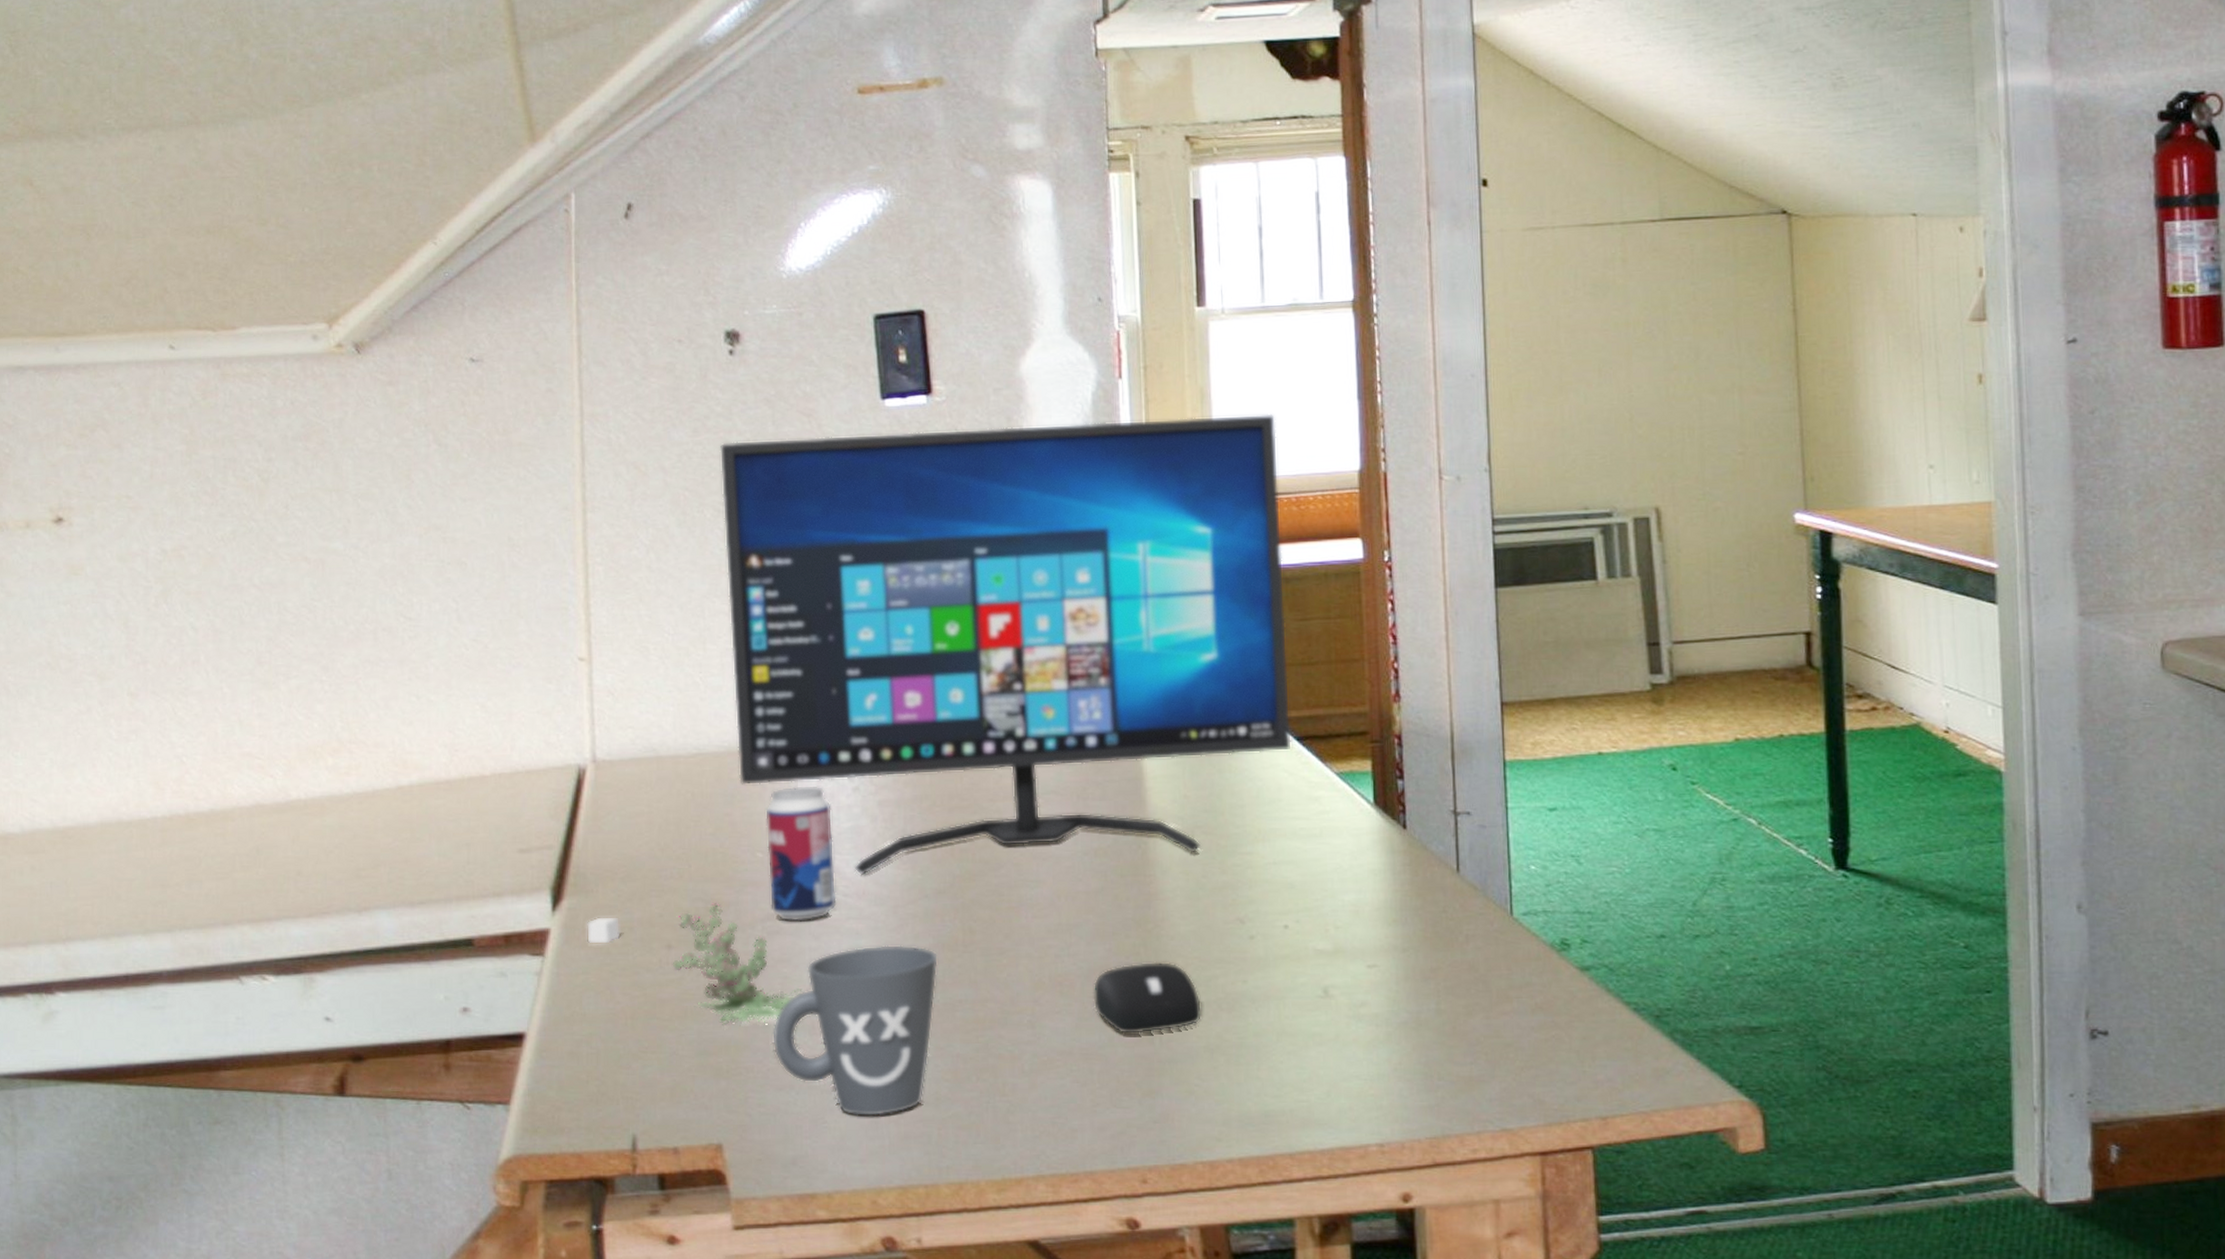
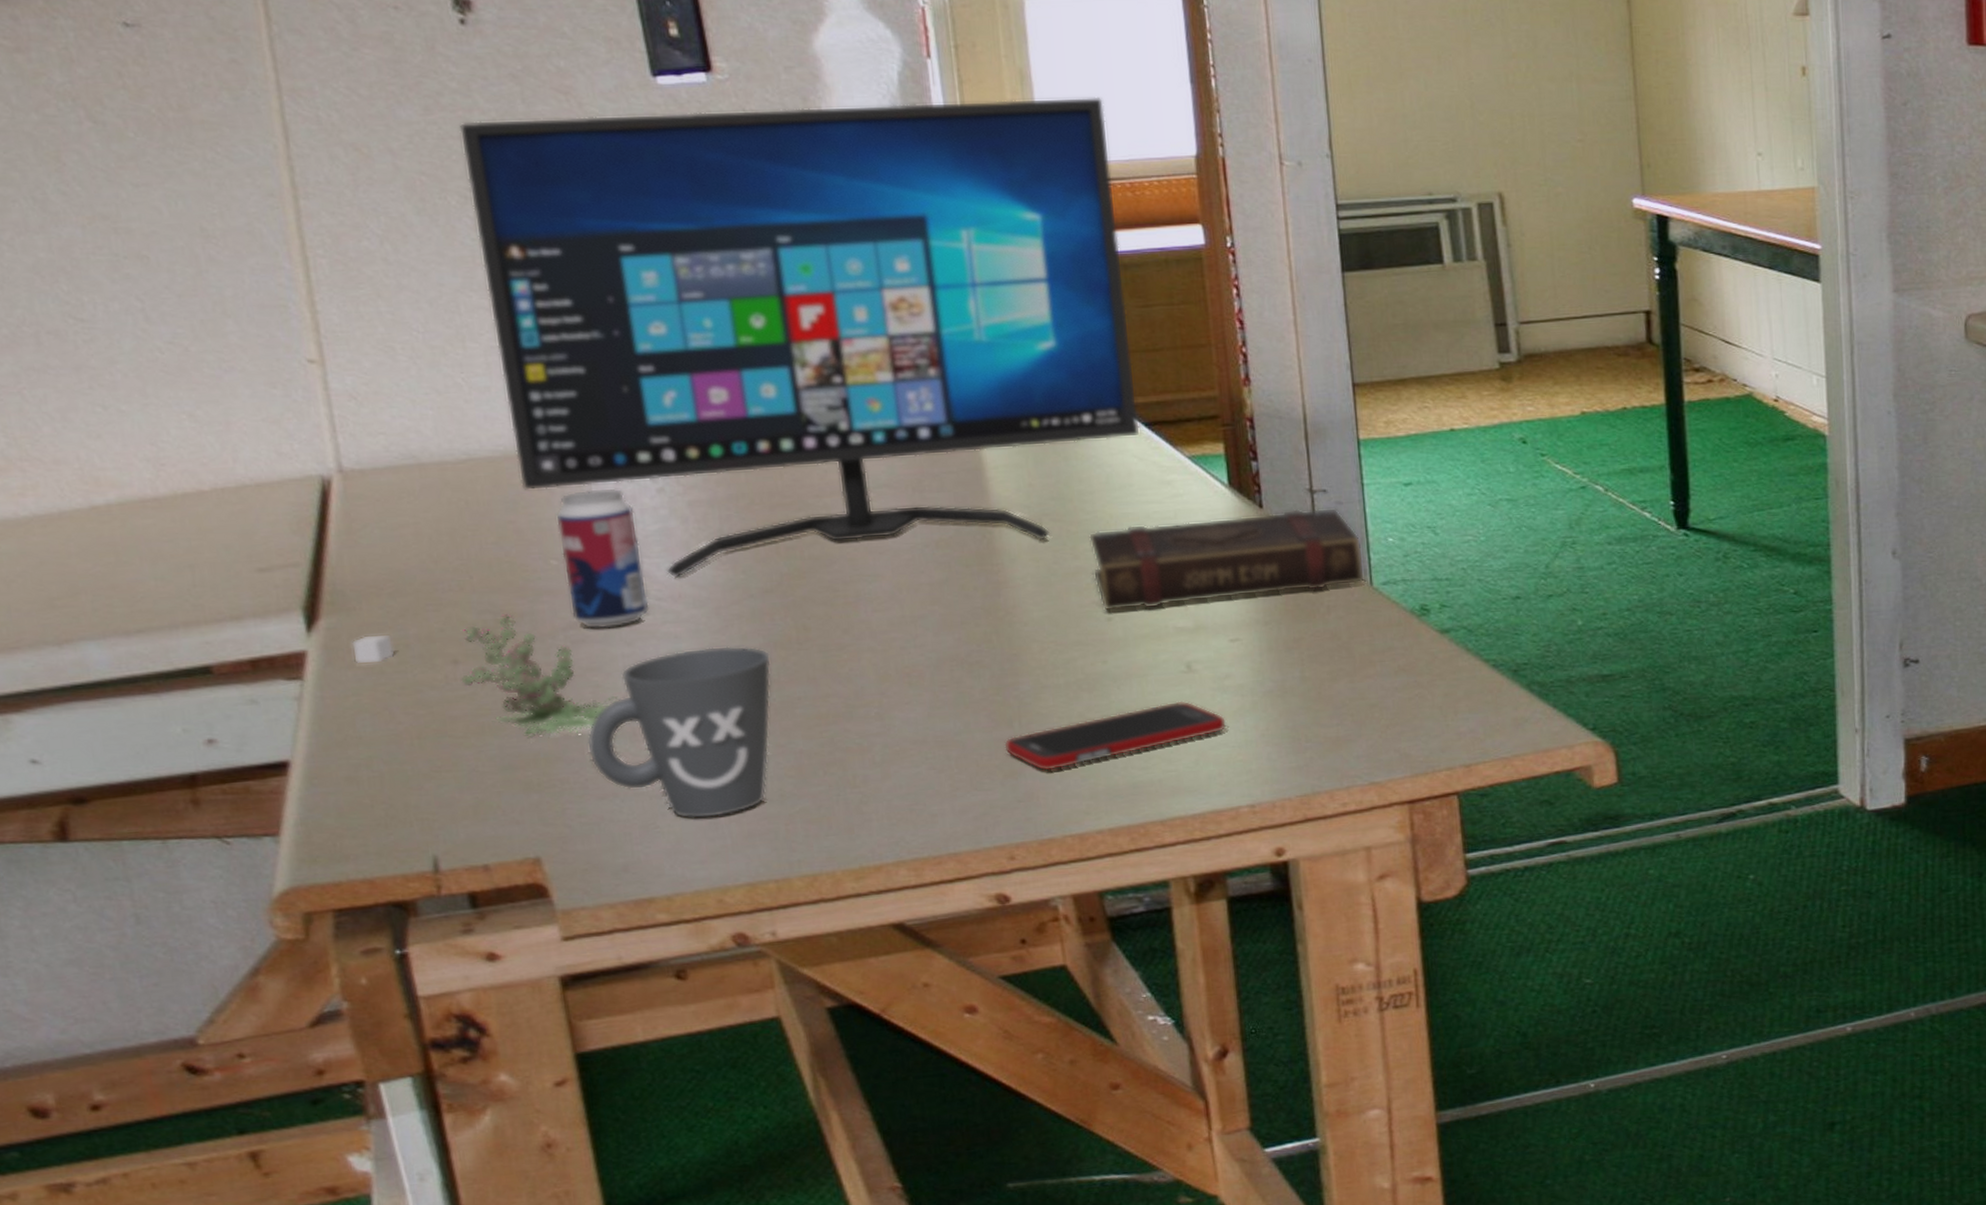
computer mouse: present [1093,961,1202,1035] -> none [944,647,1063,720]
cell phone: none [1145,1027,1360,1092] -> present [1004,701,1227,771]
book: none [1238,831,1506,930] -> present [1089,507,1365,612]

